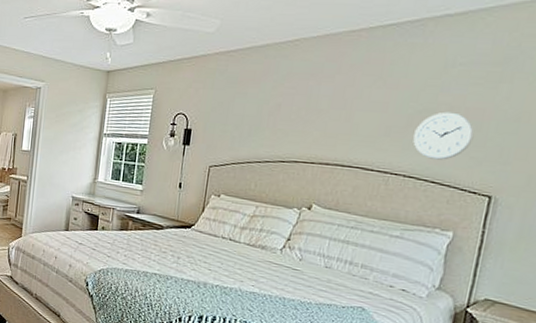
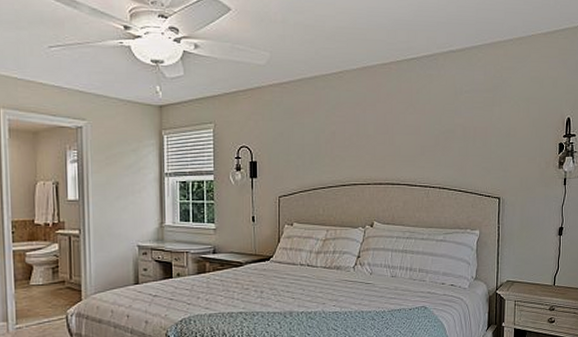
wall clock: present [413,111,475,160] -> none [442,131,482,172]

